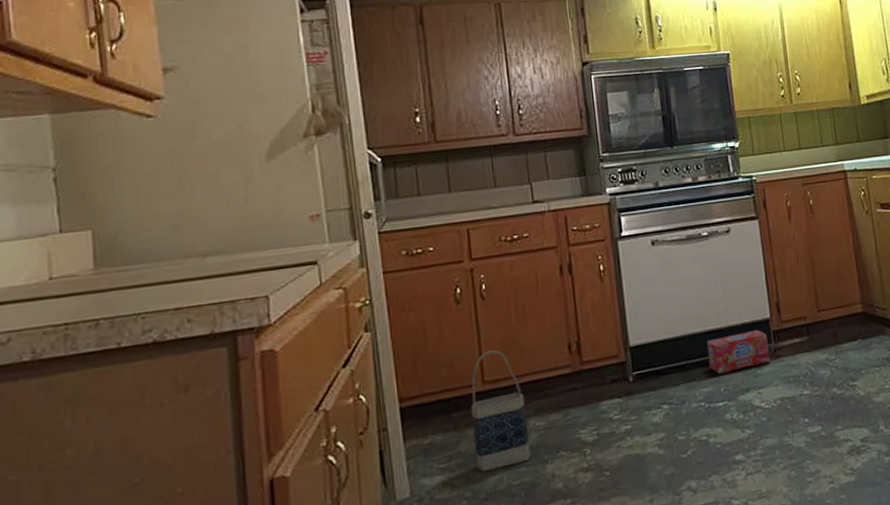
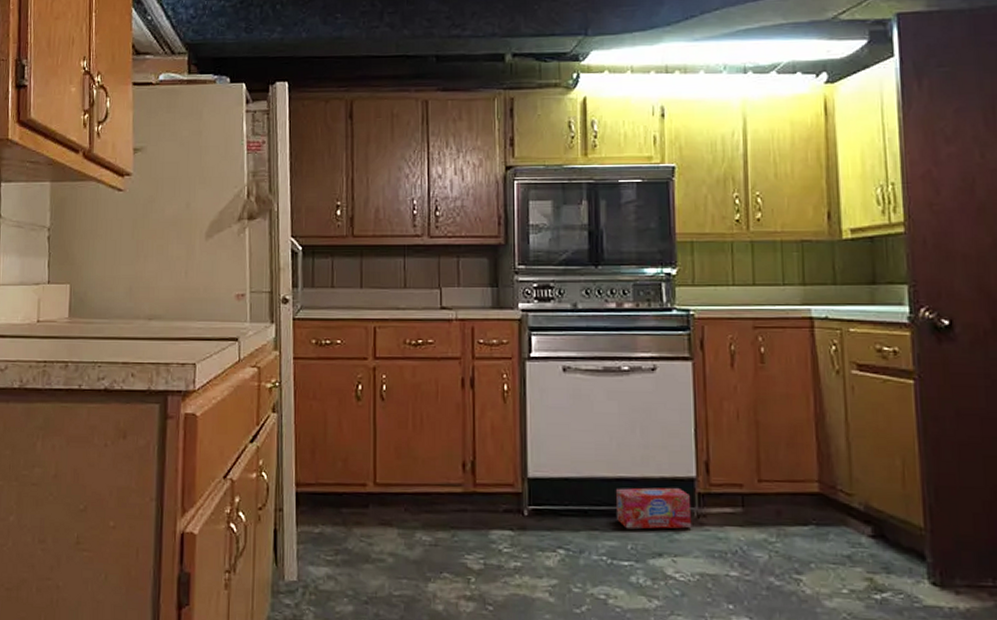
bag: present [470,350,531,472] -> none [360,453,414,575]

